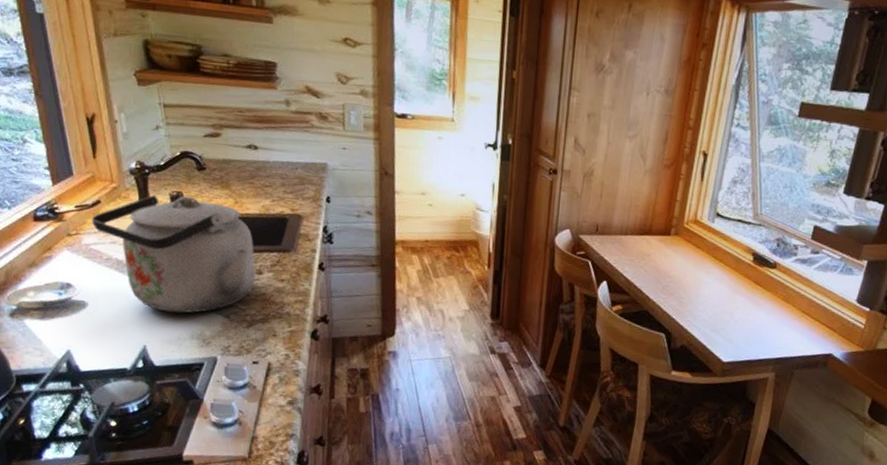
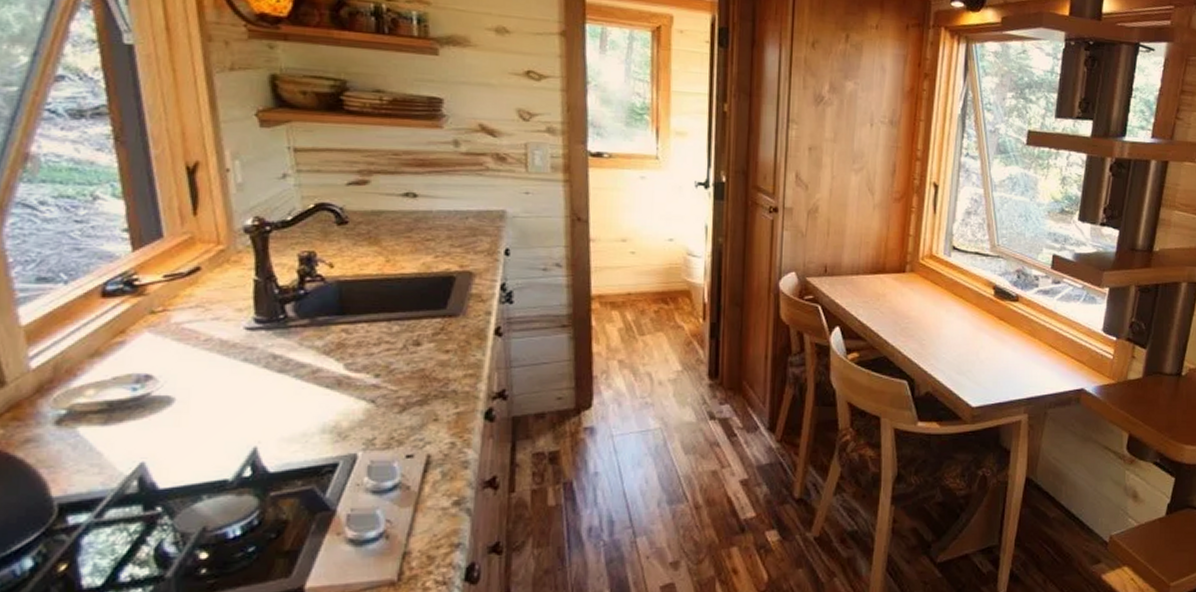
kettle: present [91,194,256,314] -> none [186,256,412,402]

